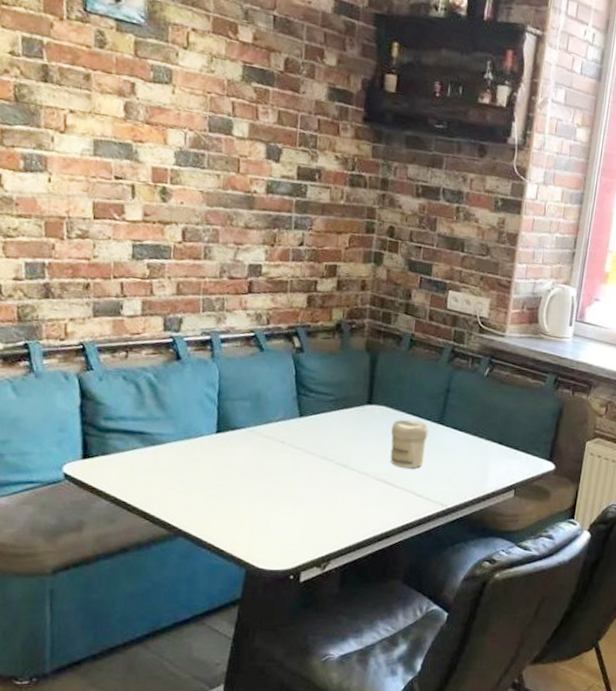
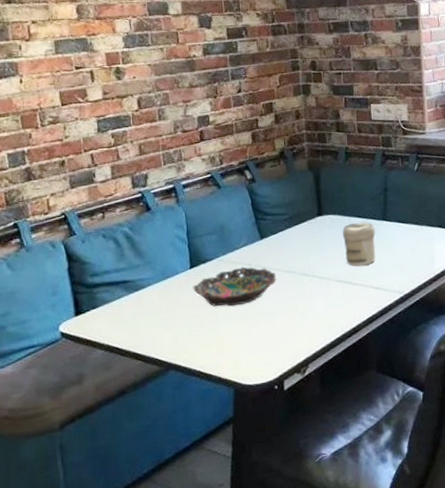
bowl: none [216,442,311,483] -> present [193,266,277,307]

